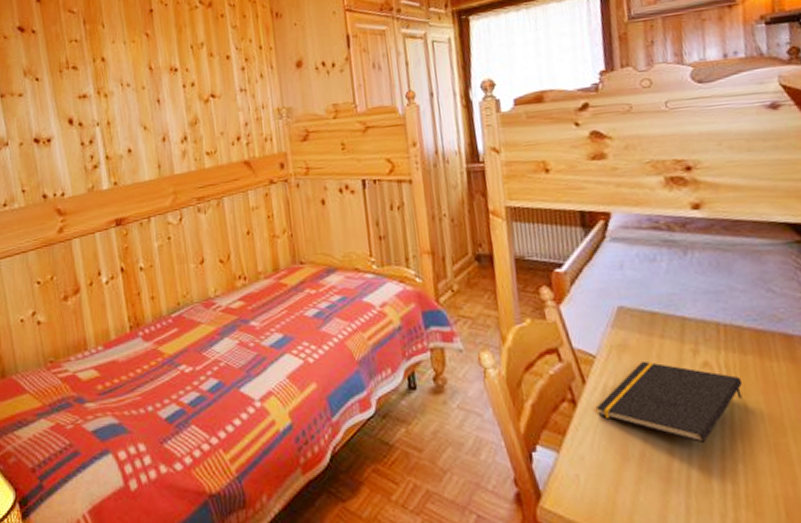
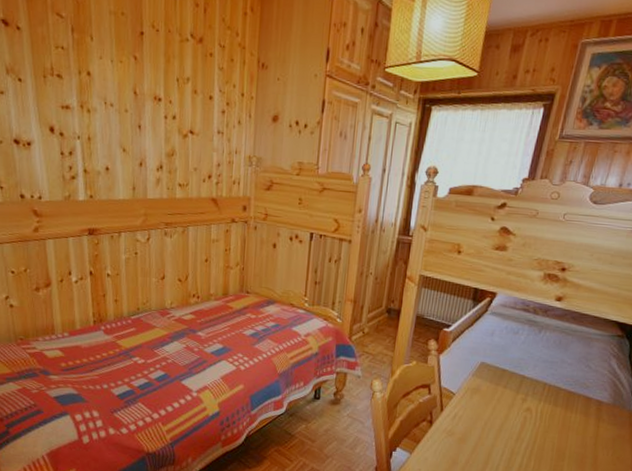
notepad: present [596,361,743,443] -> none [445,401,549,459]

